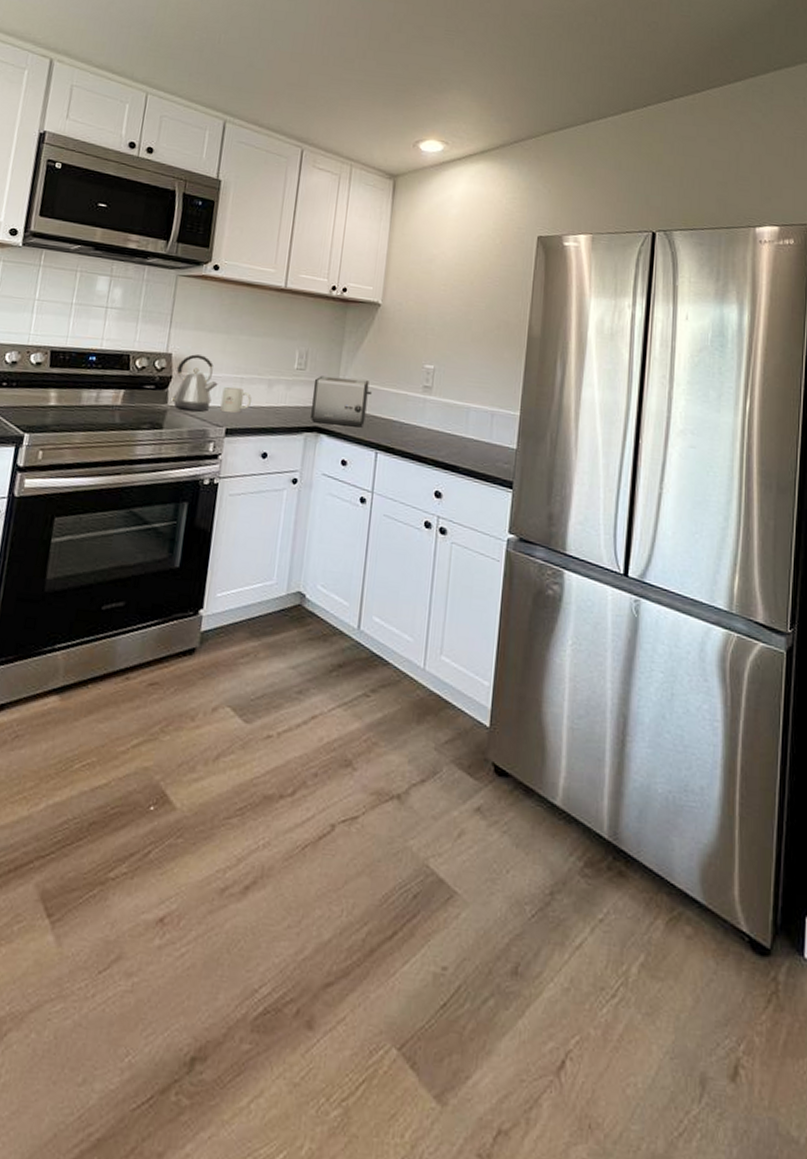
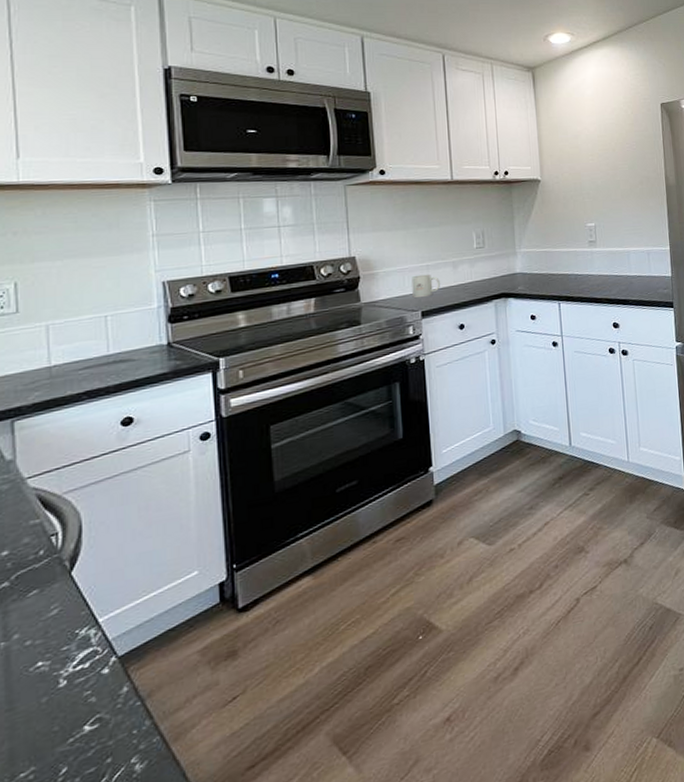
kettle: present [173,354,218,413] -> none [364,252,406,306]
toaster: present [311,375,373,427] -> none [494,246,547,290]

